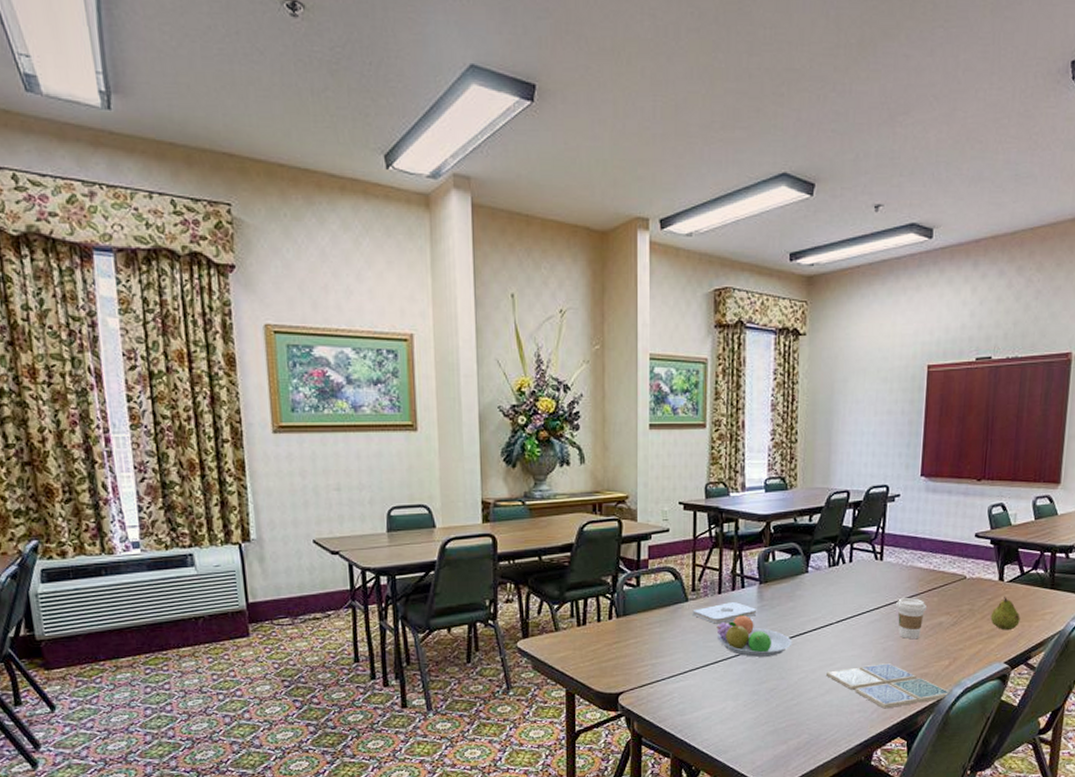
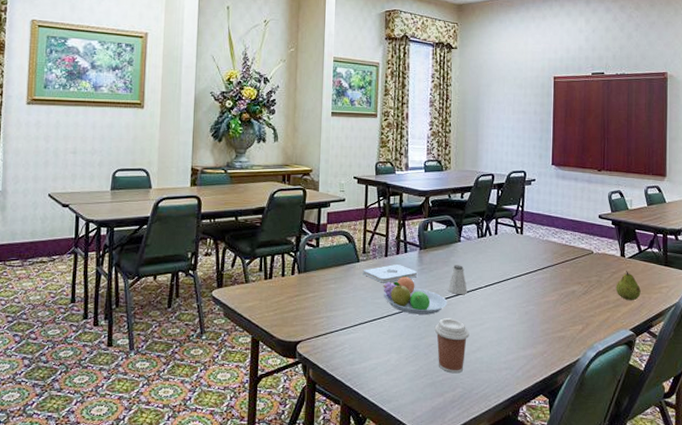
coffee cup: none [777,660,818,719] -> present [434,318,470,374]
saltshaker: none [793,599,816,633] -> present [448,265,467,295]
drink coaster: present [827,662,950,709] -> none [477,324,584,368]
coffee cup: present [896,598,926,640] -> none [535,268,561,305]

